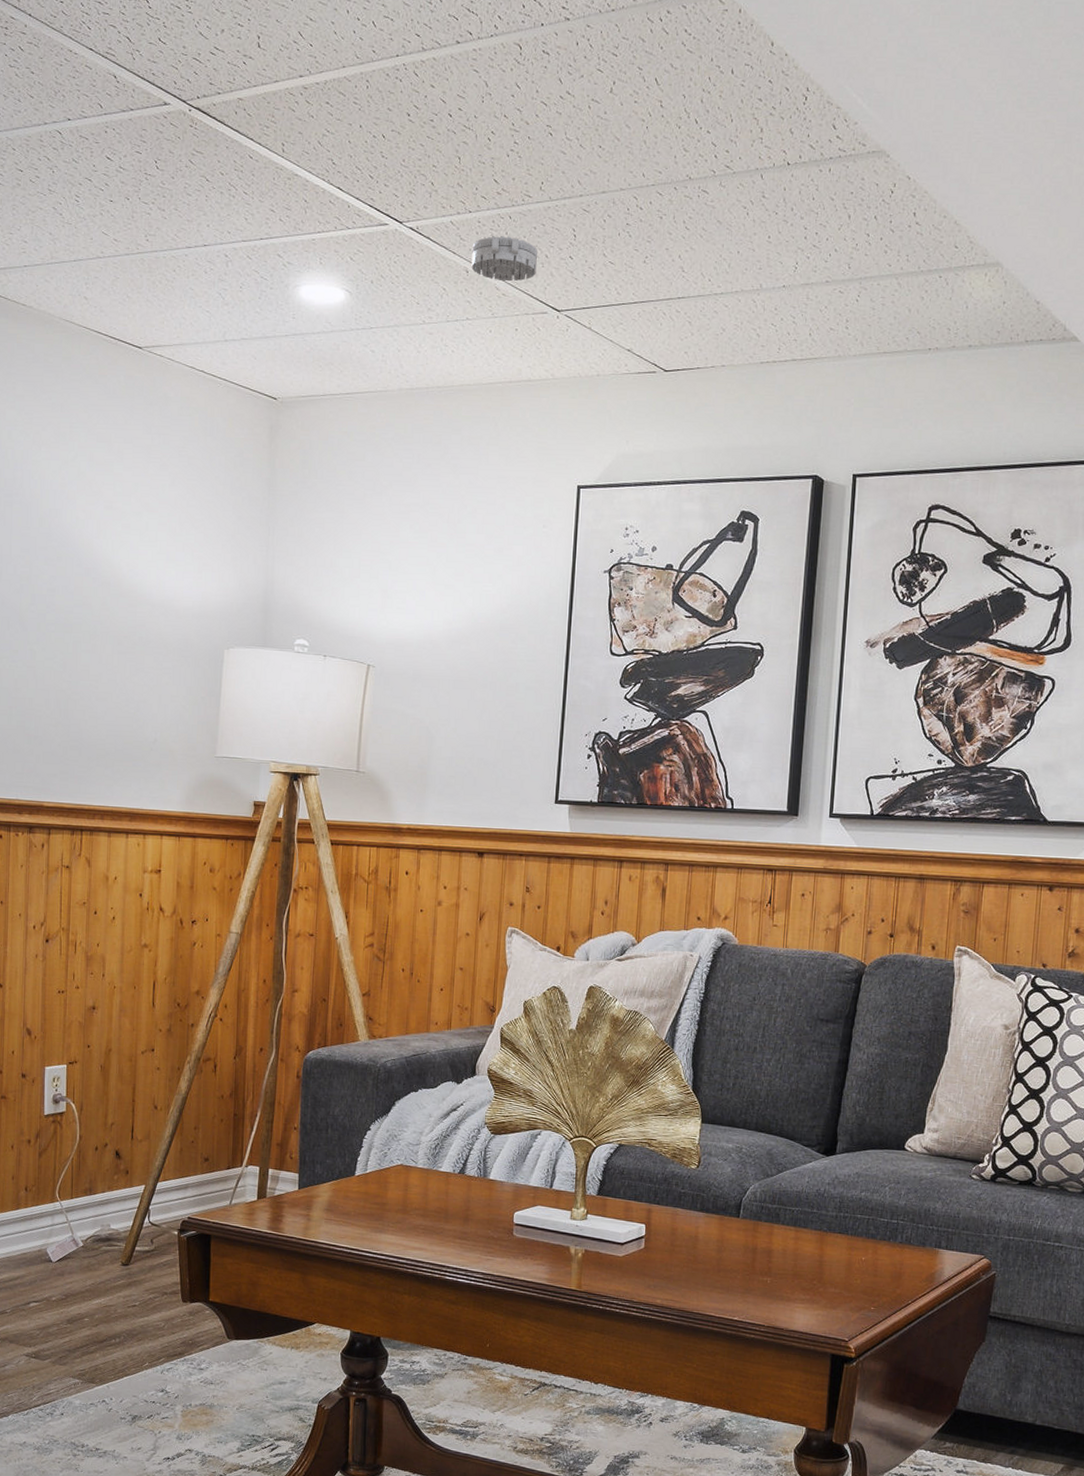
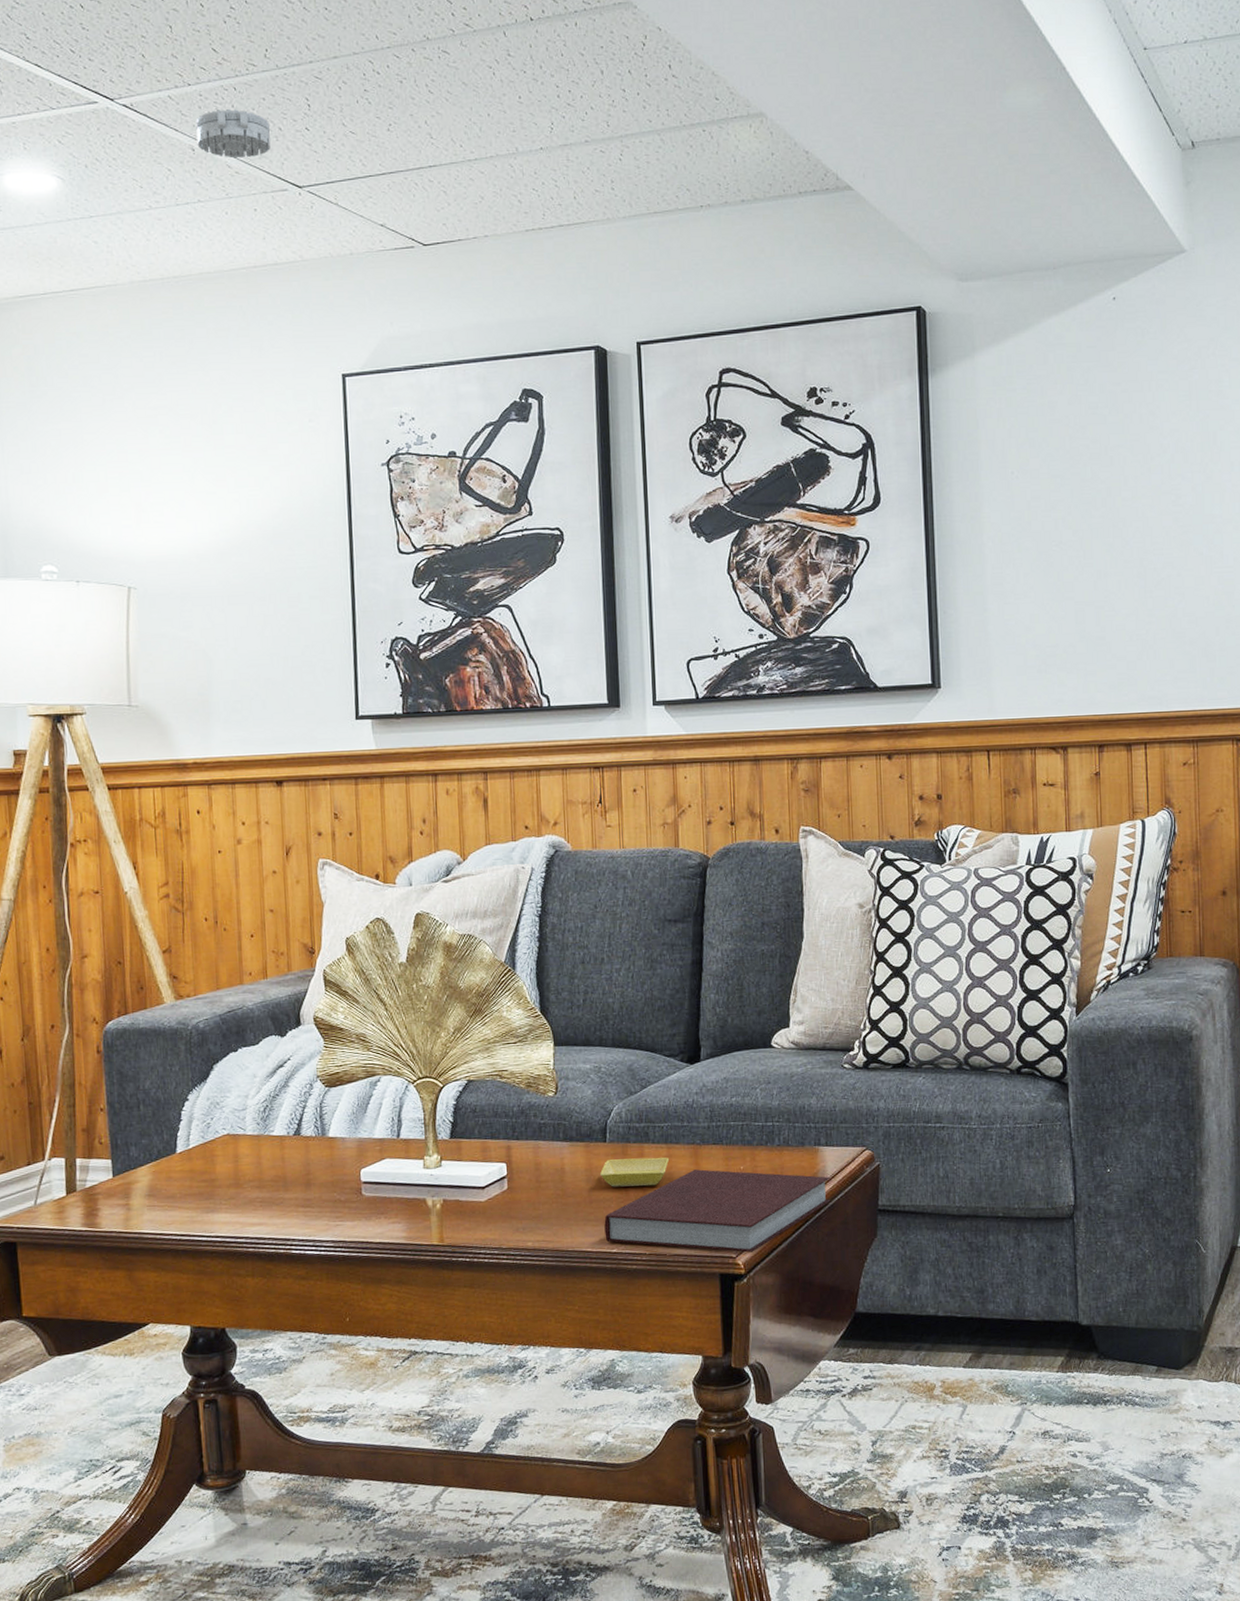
notebook: none [728,1254,946,1339] -> present [604,1169,831,1253]
saucer: none [730,1234,797,1264] -> present [600,1157,670,1187]

